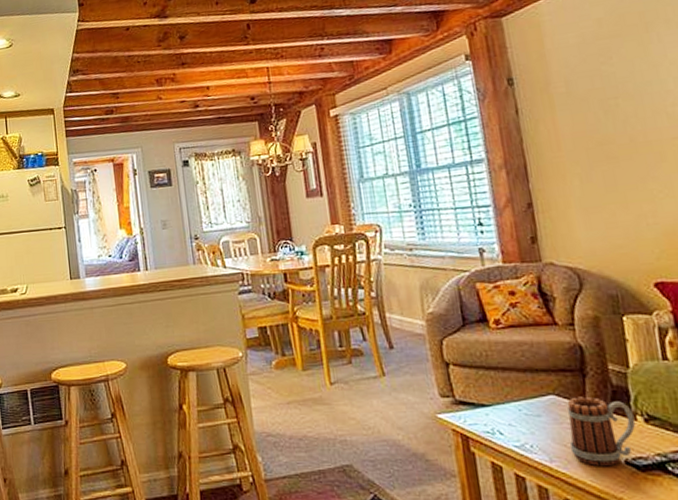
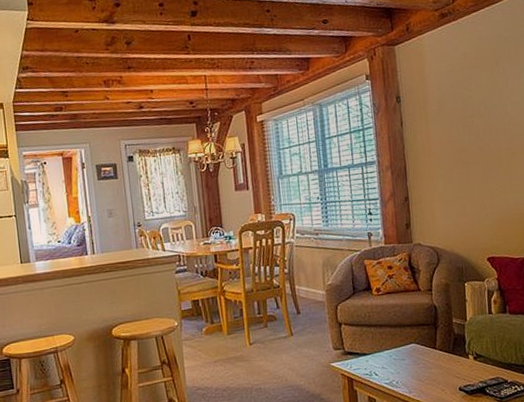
mug: present [567,396,636,467] -> none [423,343,468,394]

